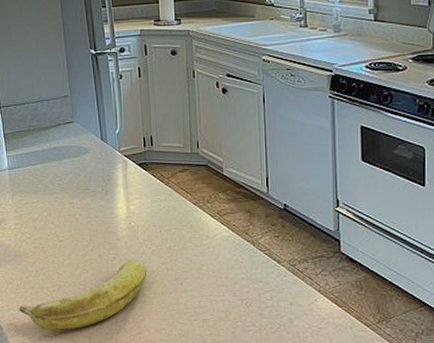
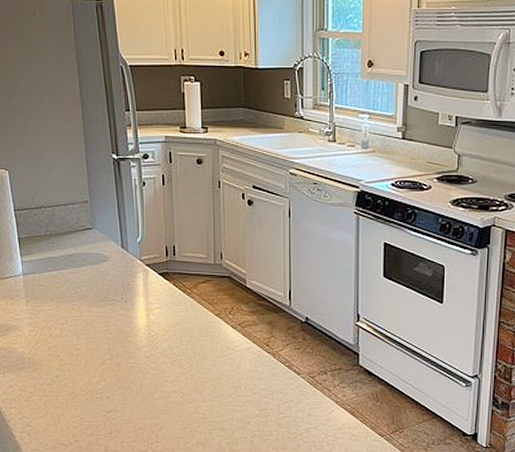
banana: present [19,260,147,331] -> none [32,369,166,439]

